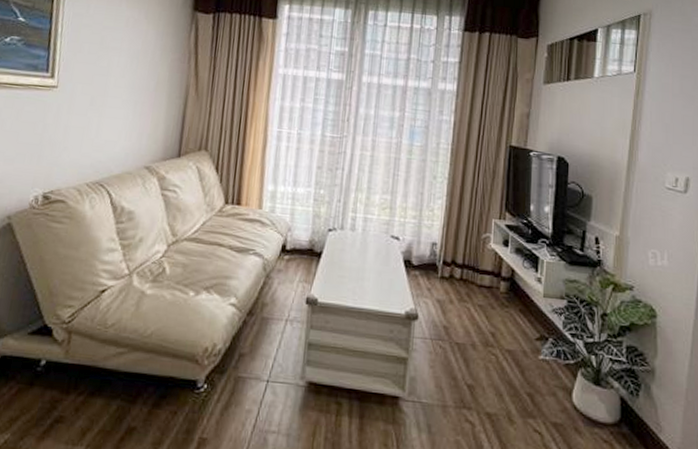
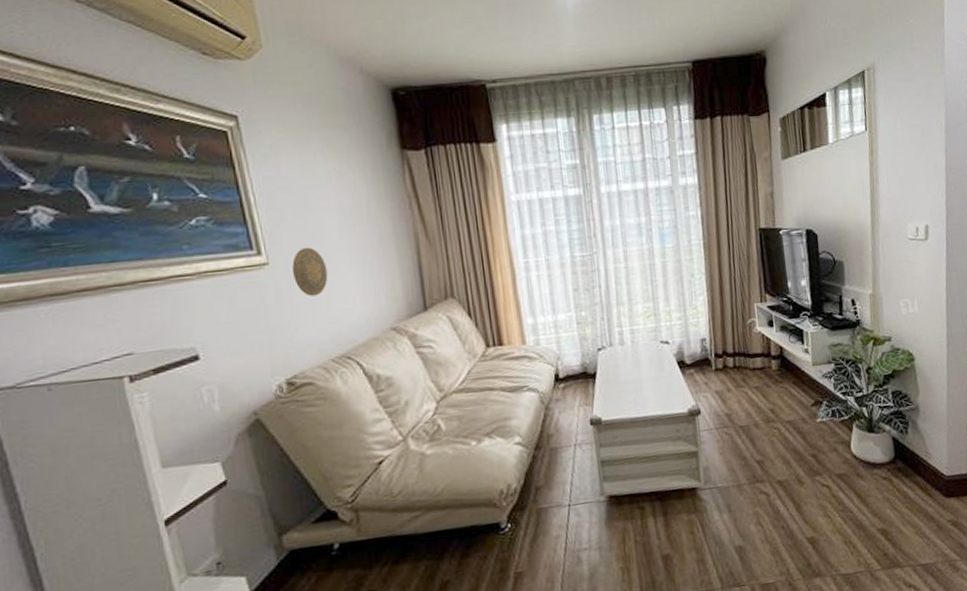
decorative plate: none [74,79,105,124] -> present [292,247,328,297]

